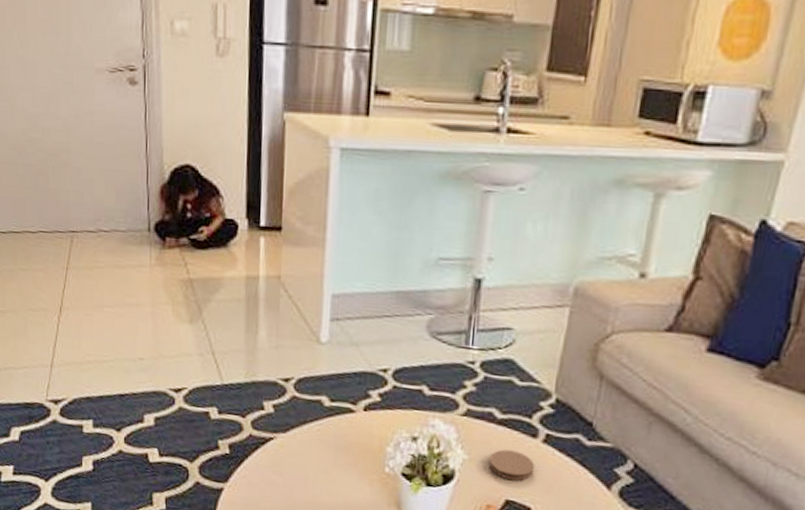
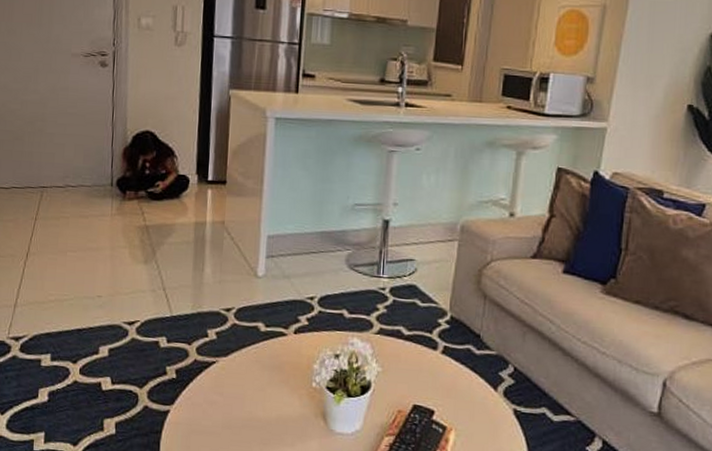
coaster: present [488,449,535,481] -> none [398,361,436,388]

